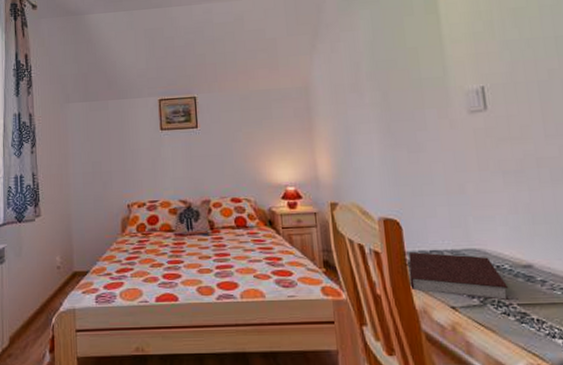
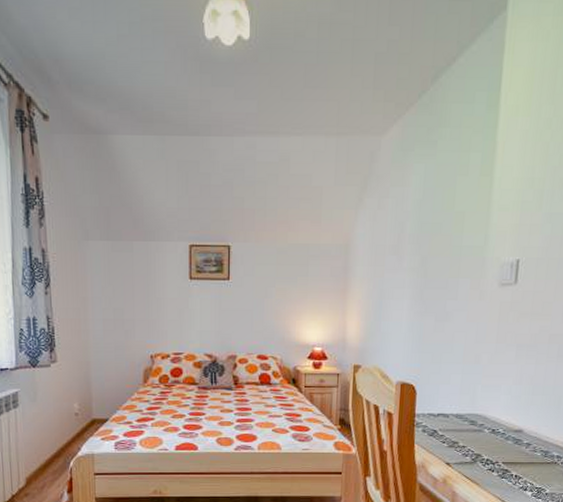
notebook: present [408,251,509,301] -> none [414,414,498,460]

